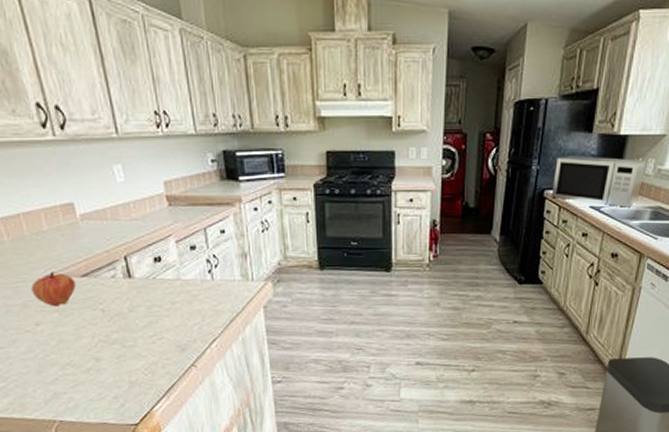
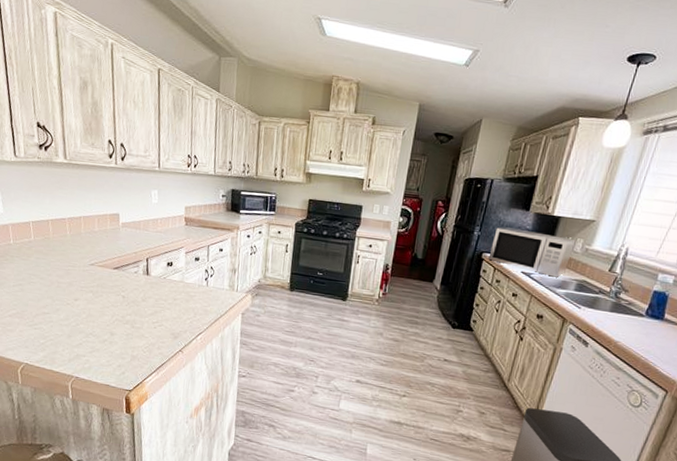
fruit: present [31,271,76,307] -> none [77,261,109,289]

